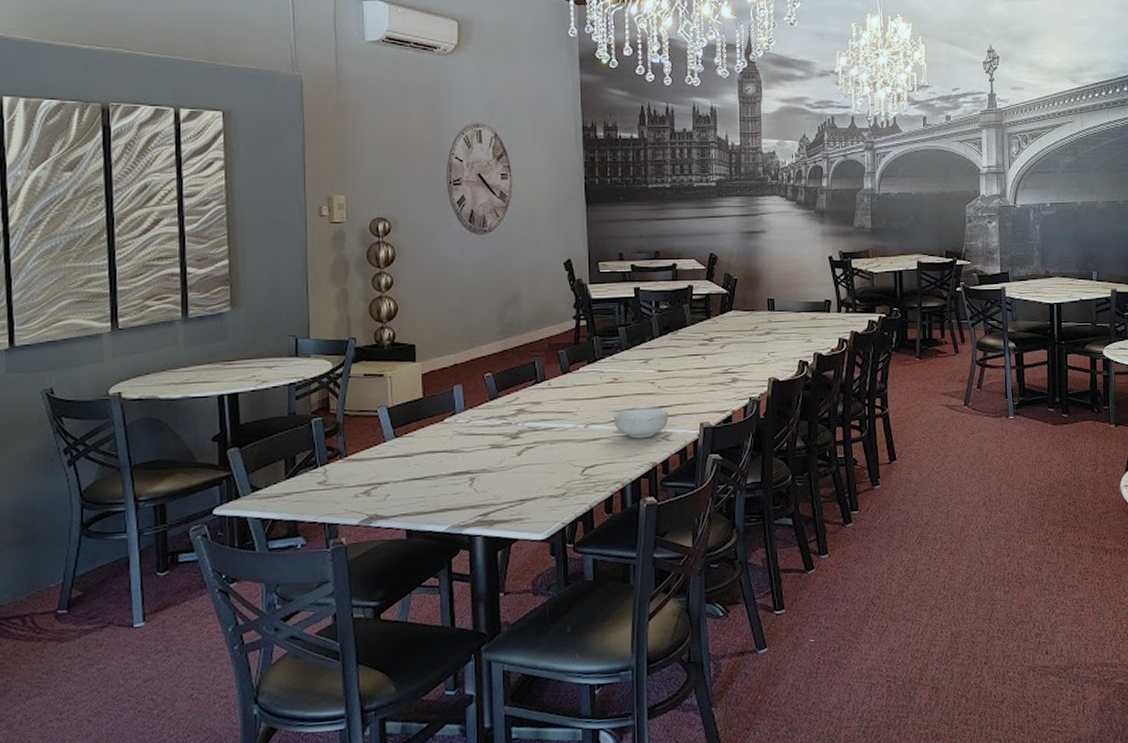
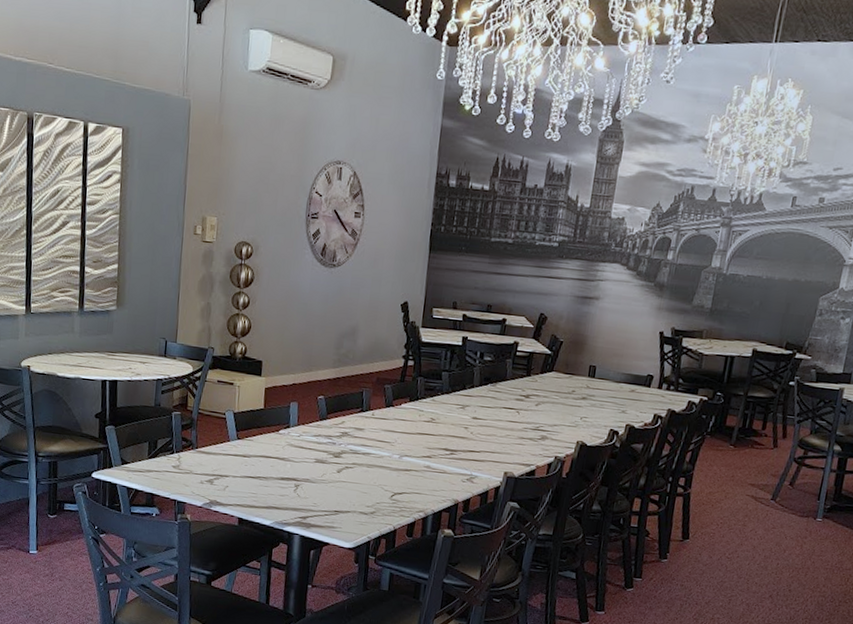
cereal bowl: present [613,408,668,439] -> none [425,448,476,478]

